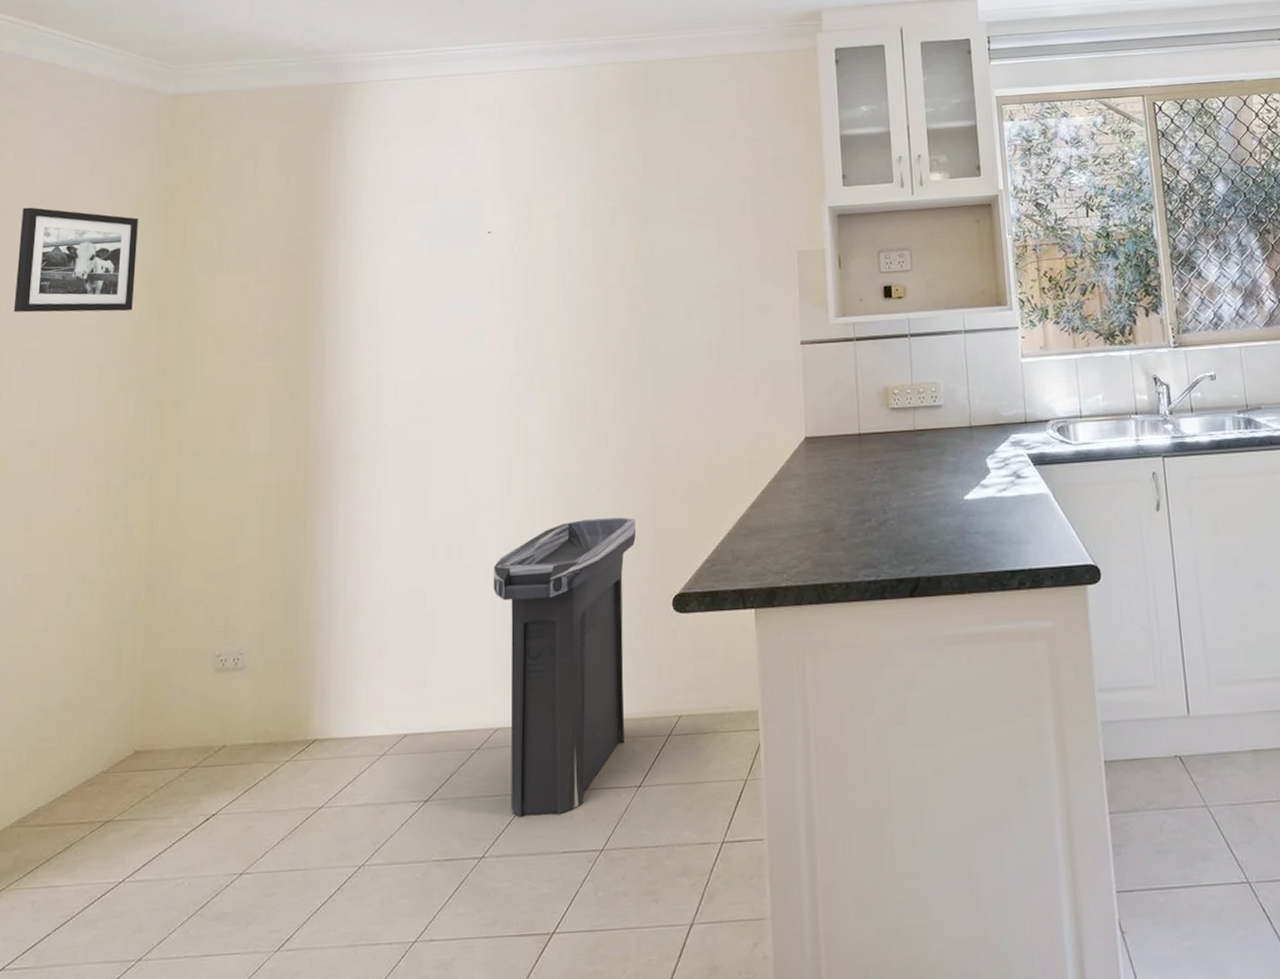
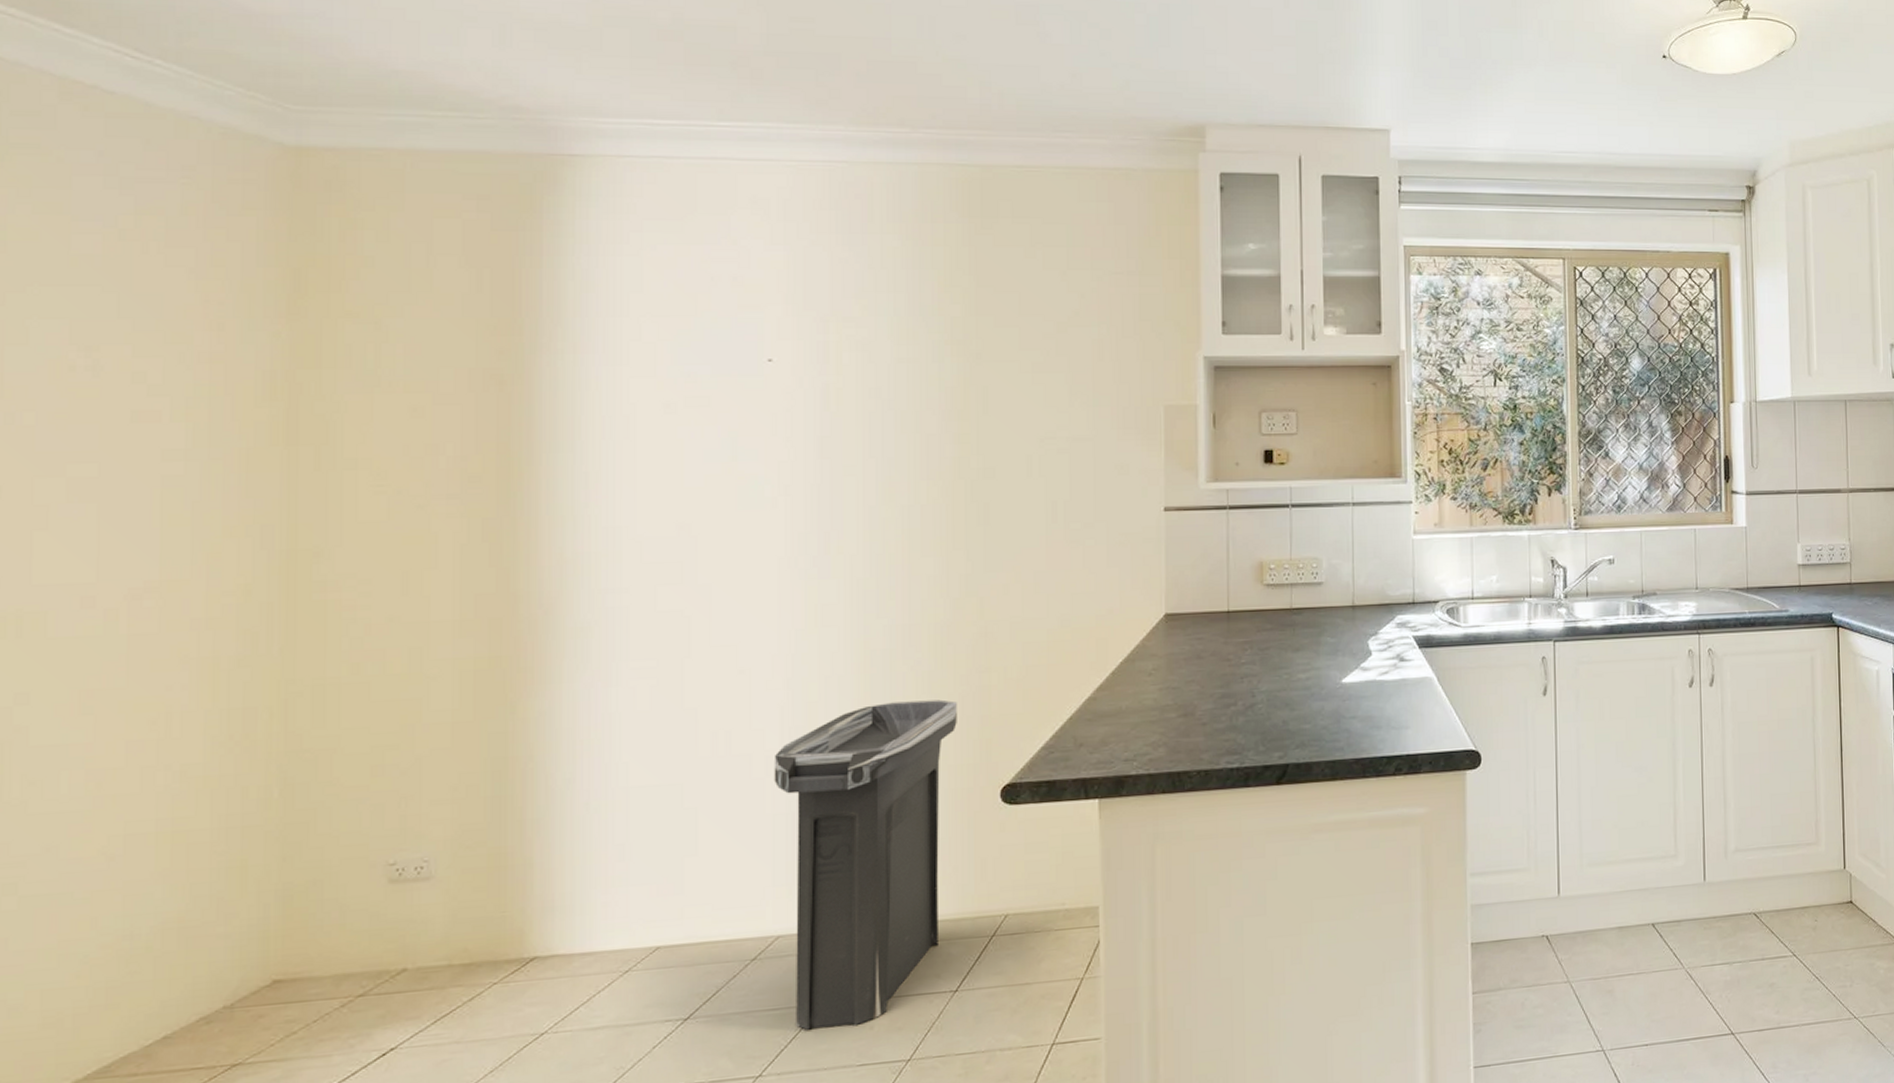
picture frame: present [13,207,138,313] -> none [45,283,246,433]

